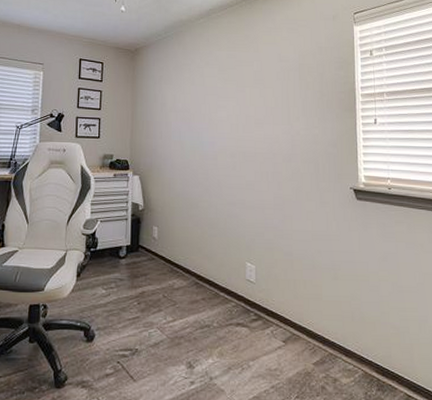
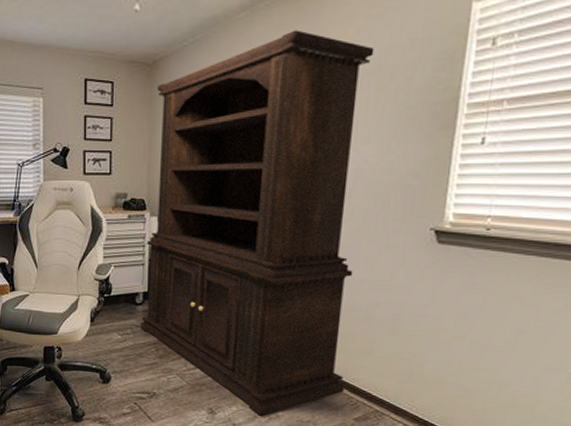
hutch: none [123,34,303,367] -> present [140,30,375,416]

